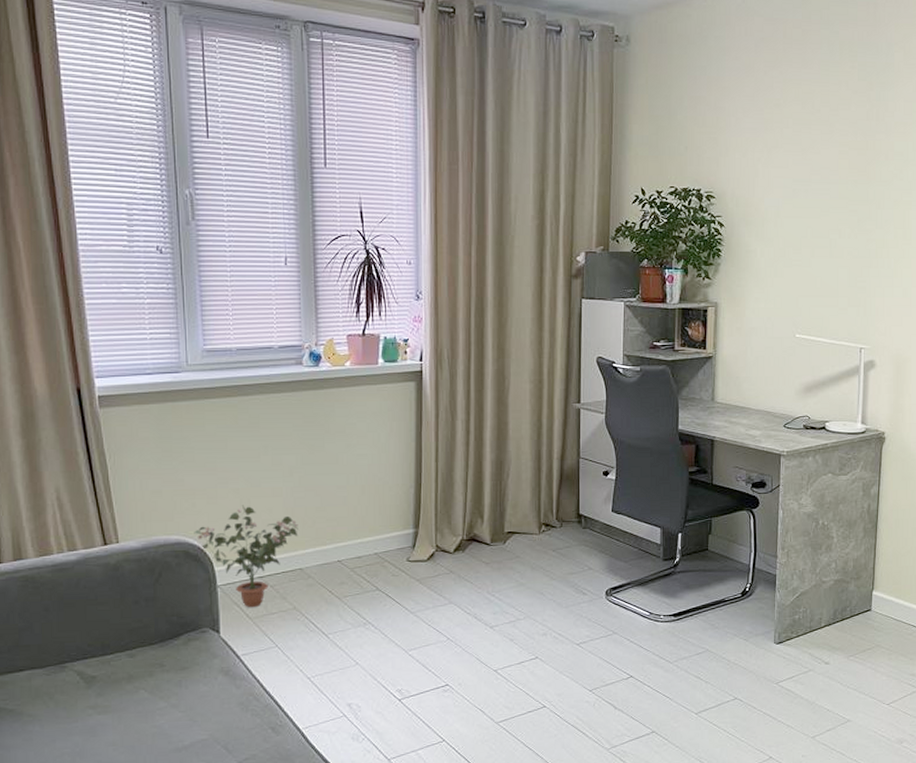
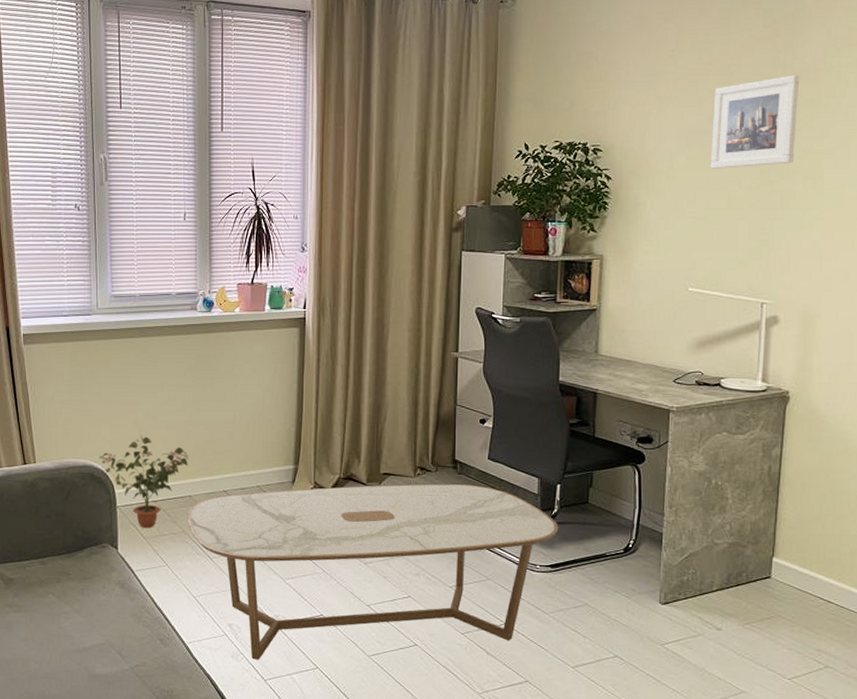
coffee table: none [298,538,681,739] -> present [187,484,559,660]
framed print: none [813,127,891,217] -> present [710,74,800,169]

